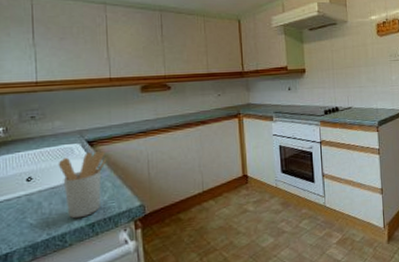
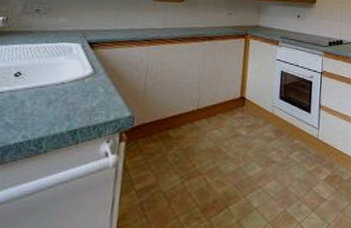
utensil holder: present [58,151,107,219] -> none [50,54,106,123]

